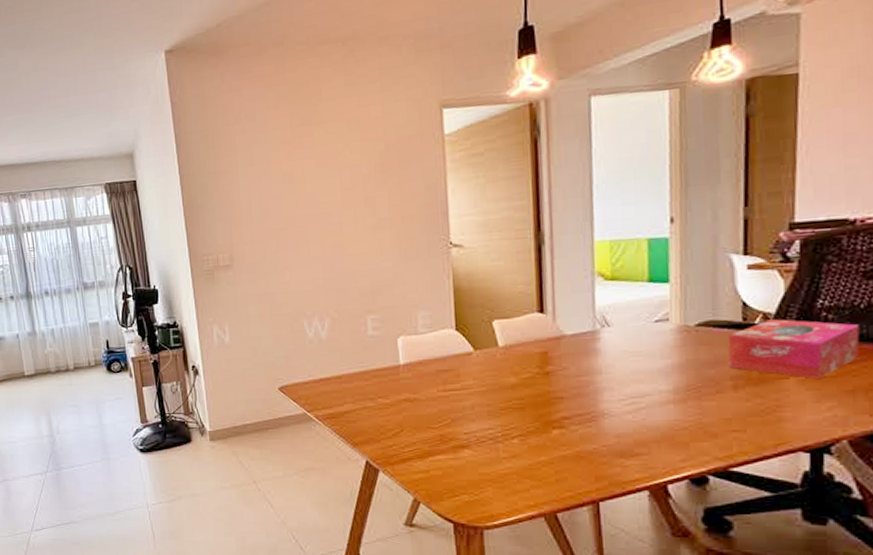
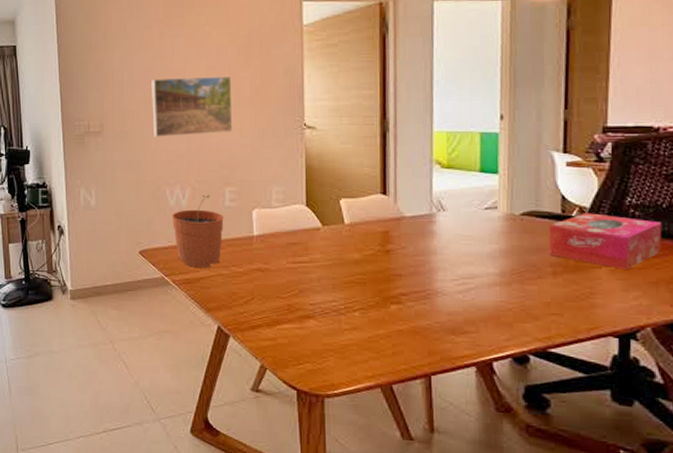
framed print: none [282,197,373,267] -> present [152,77,233,137]
plant pot: none [312,324,367,401] -> present [172,194,224,267]

